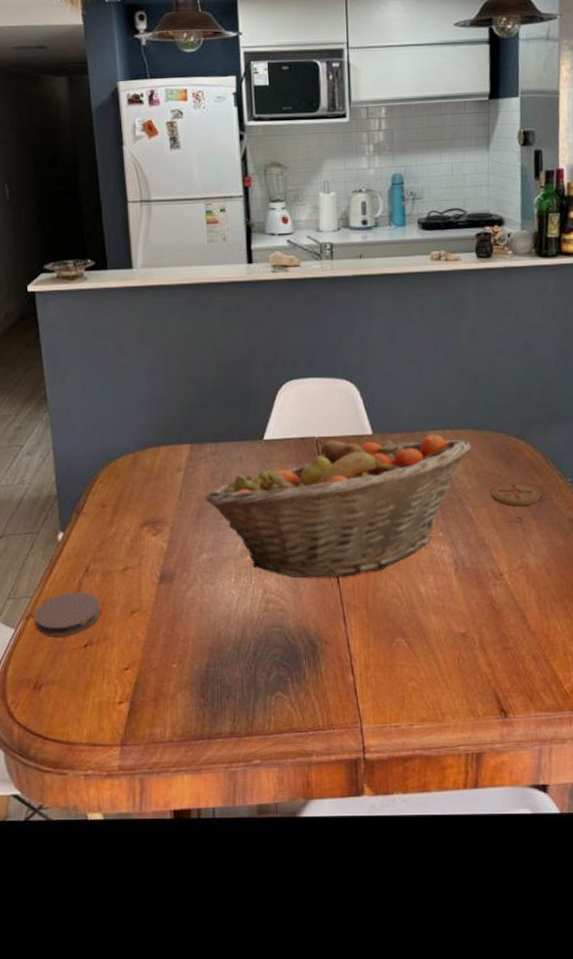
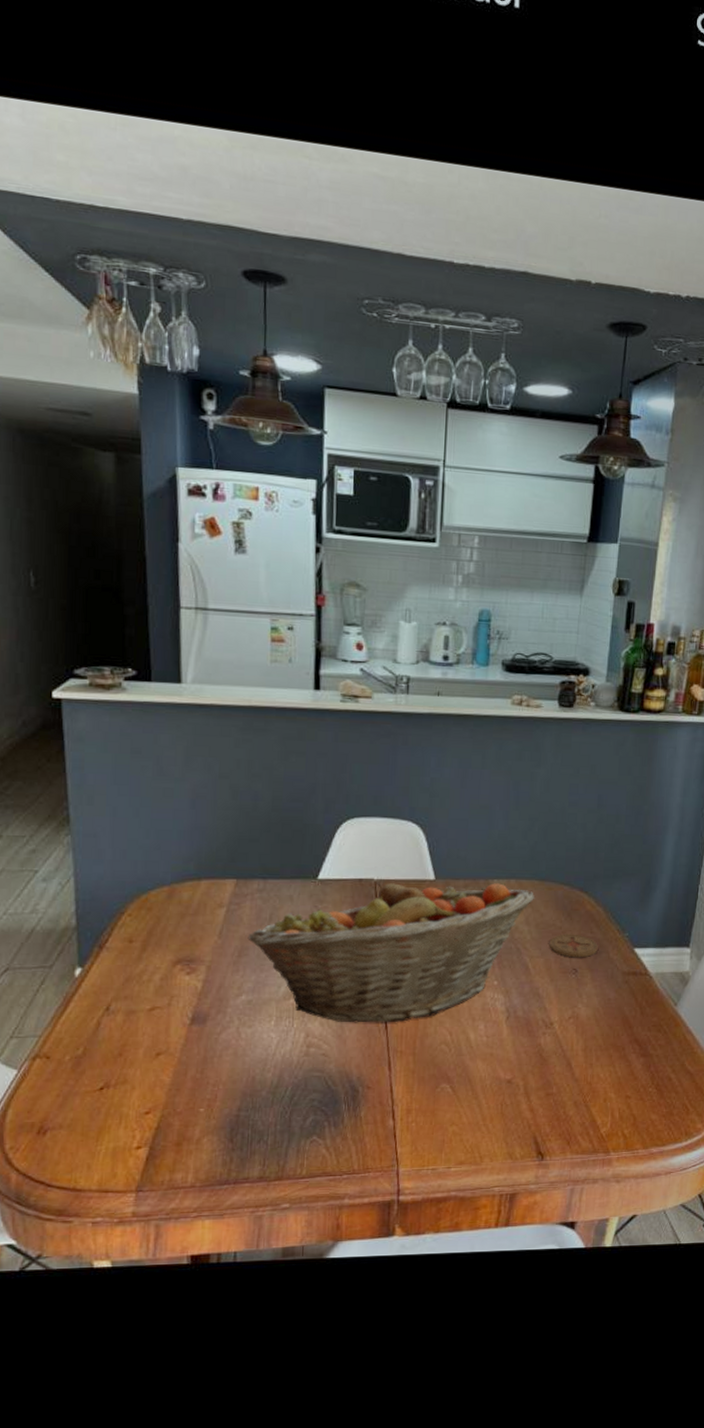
coaster: present [34,591,100,636] -> none [42,1031,120,1078]

